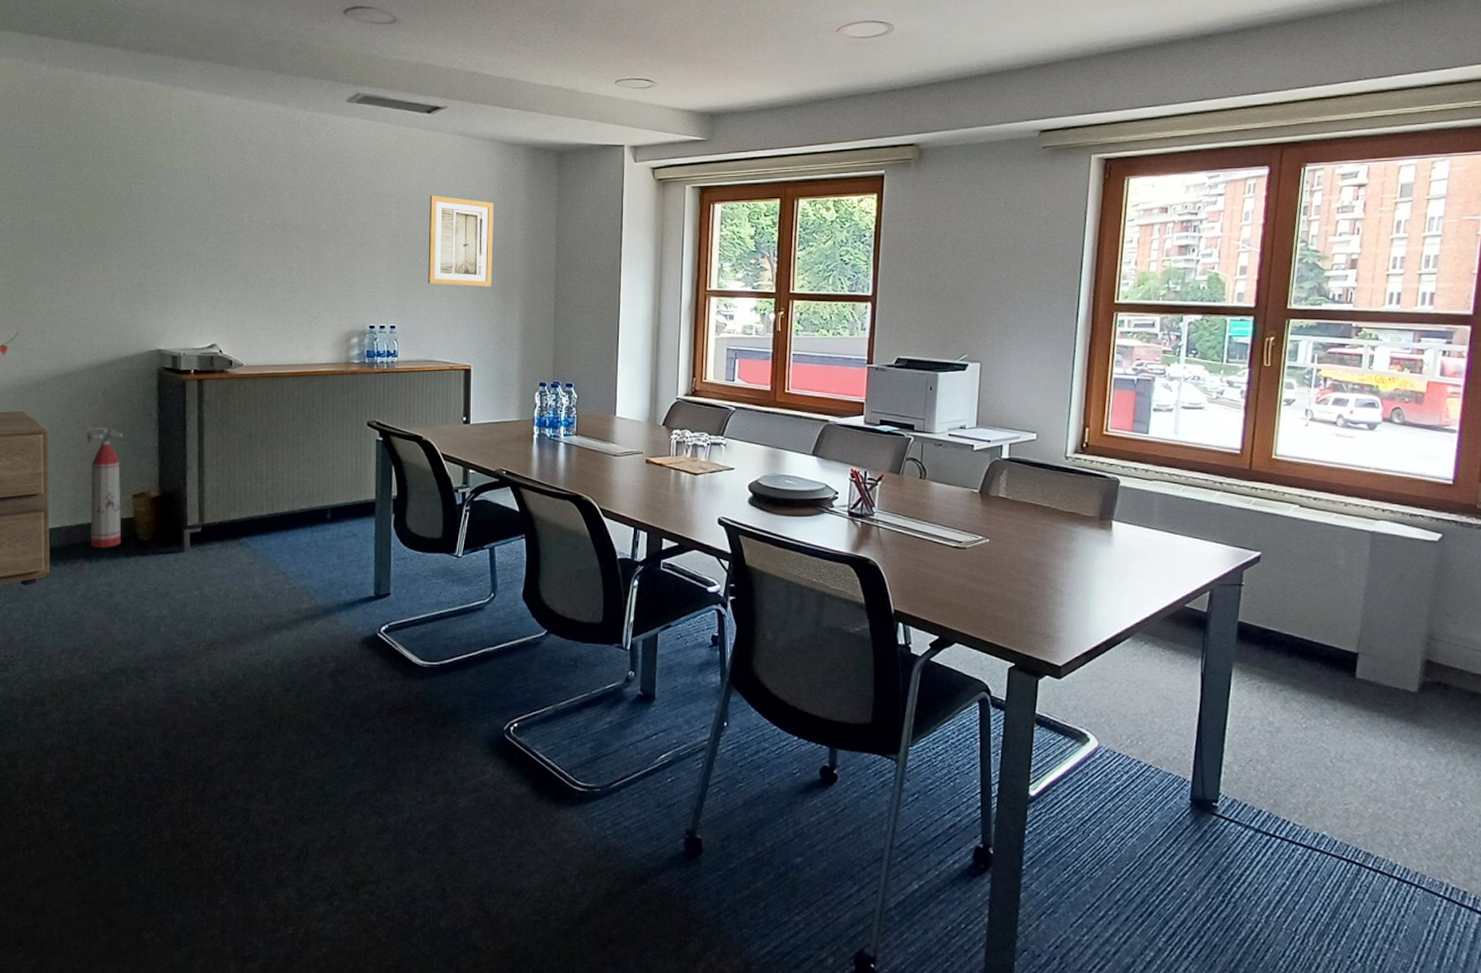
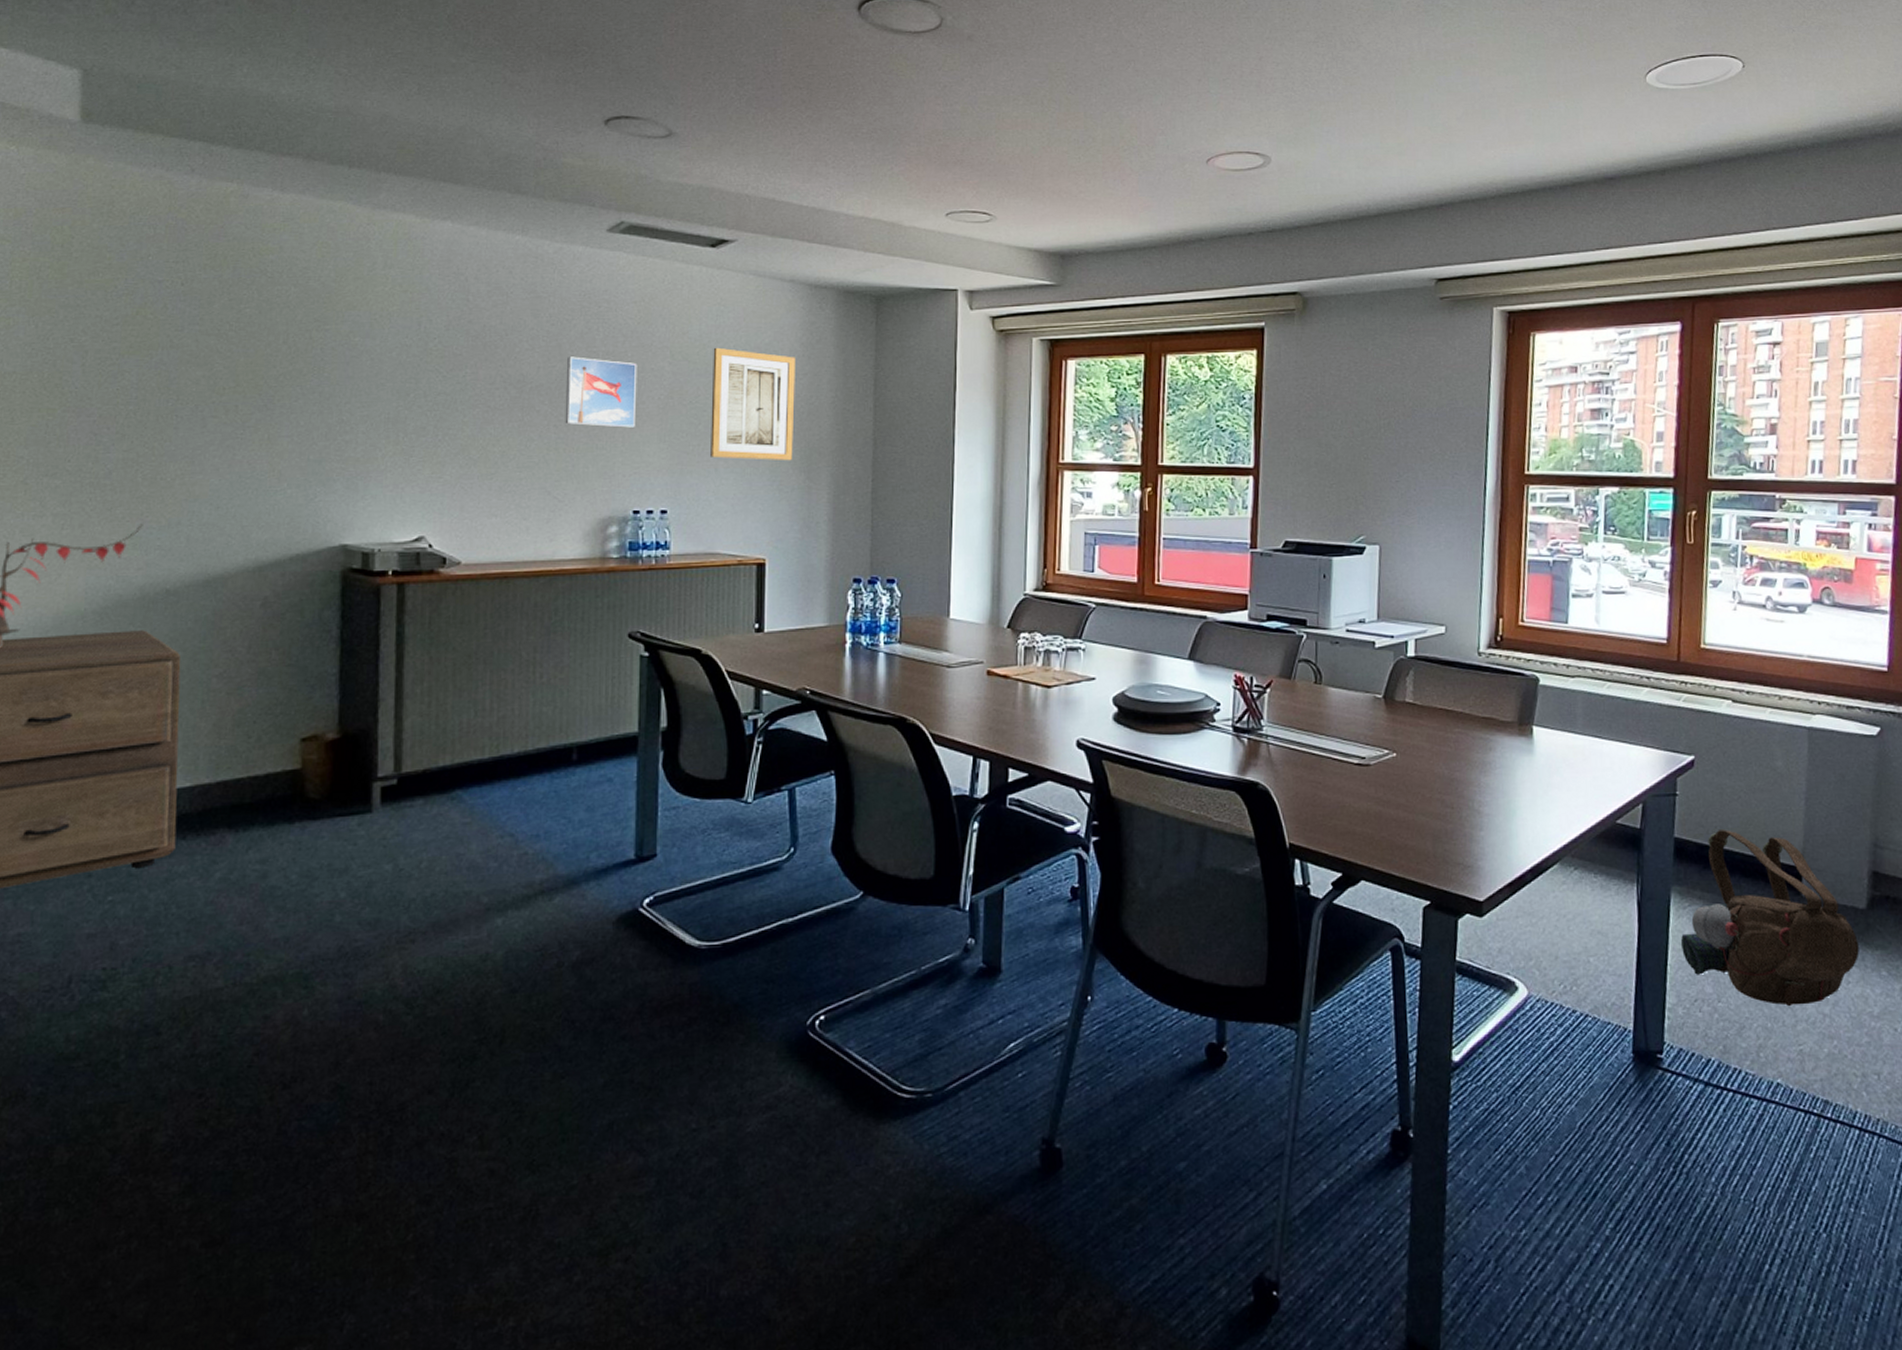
fire extinguisher: present [87,427,123,548] -> none [236,649,289,812]
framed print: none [317,203,371,260] -> present [565,356,638,428]
backpack: none [1240,617,1408,771] -> present [1681,830,1859,1006]

